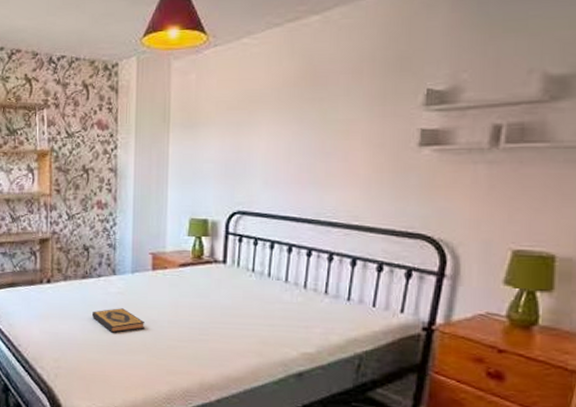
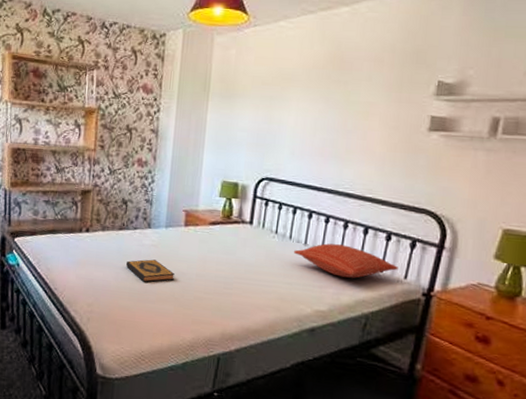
pillow: none [273,279,393,315] -> present [293,243,398,278]

